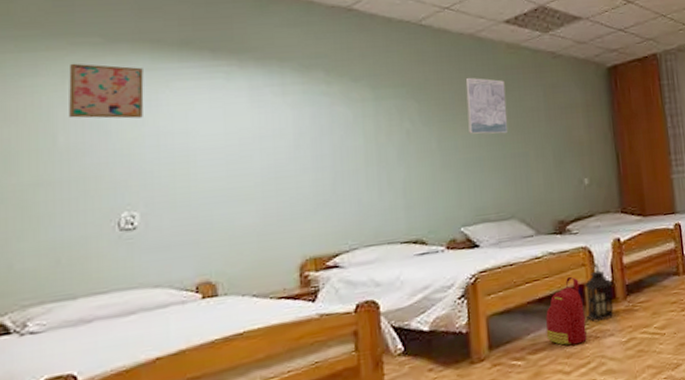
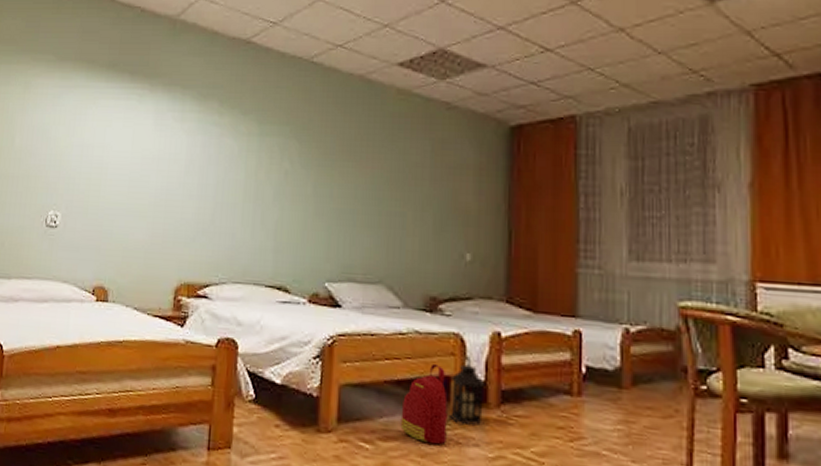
wall art: present [68,63,144,119] -> none [24,76,79,129]
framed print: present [465,77,508,134] -> none [346,121,390,188]

